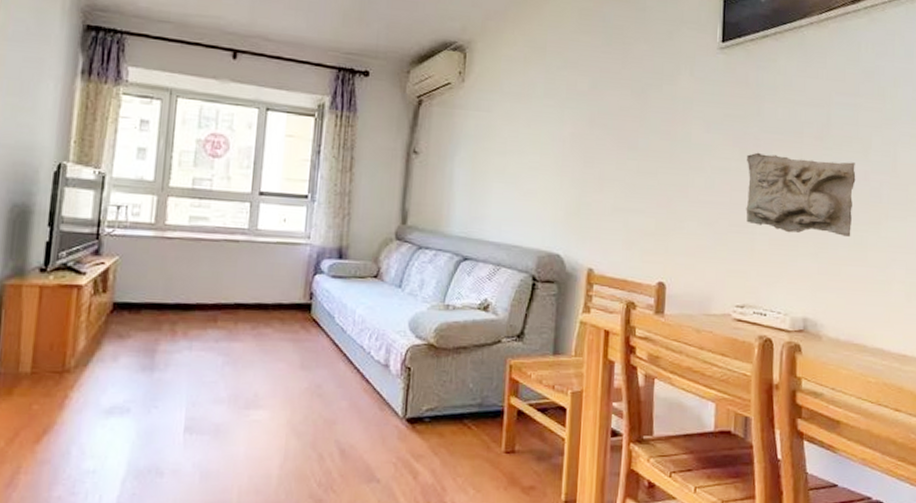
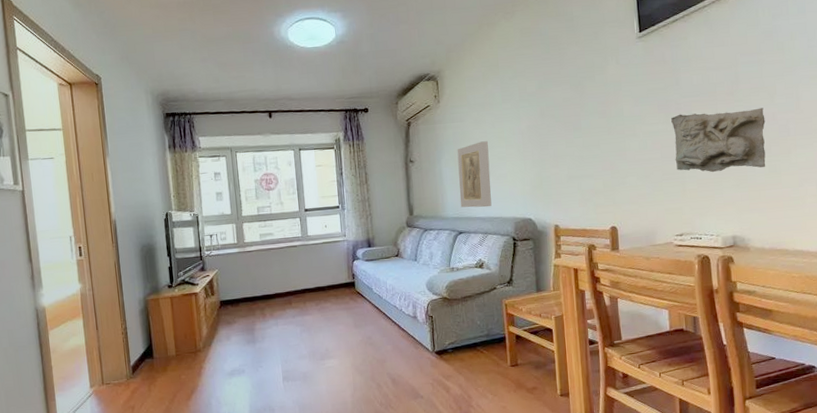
relief plaque: none [470,142,518,231] -> present [457,141,492,208]

